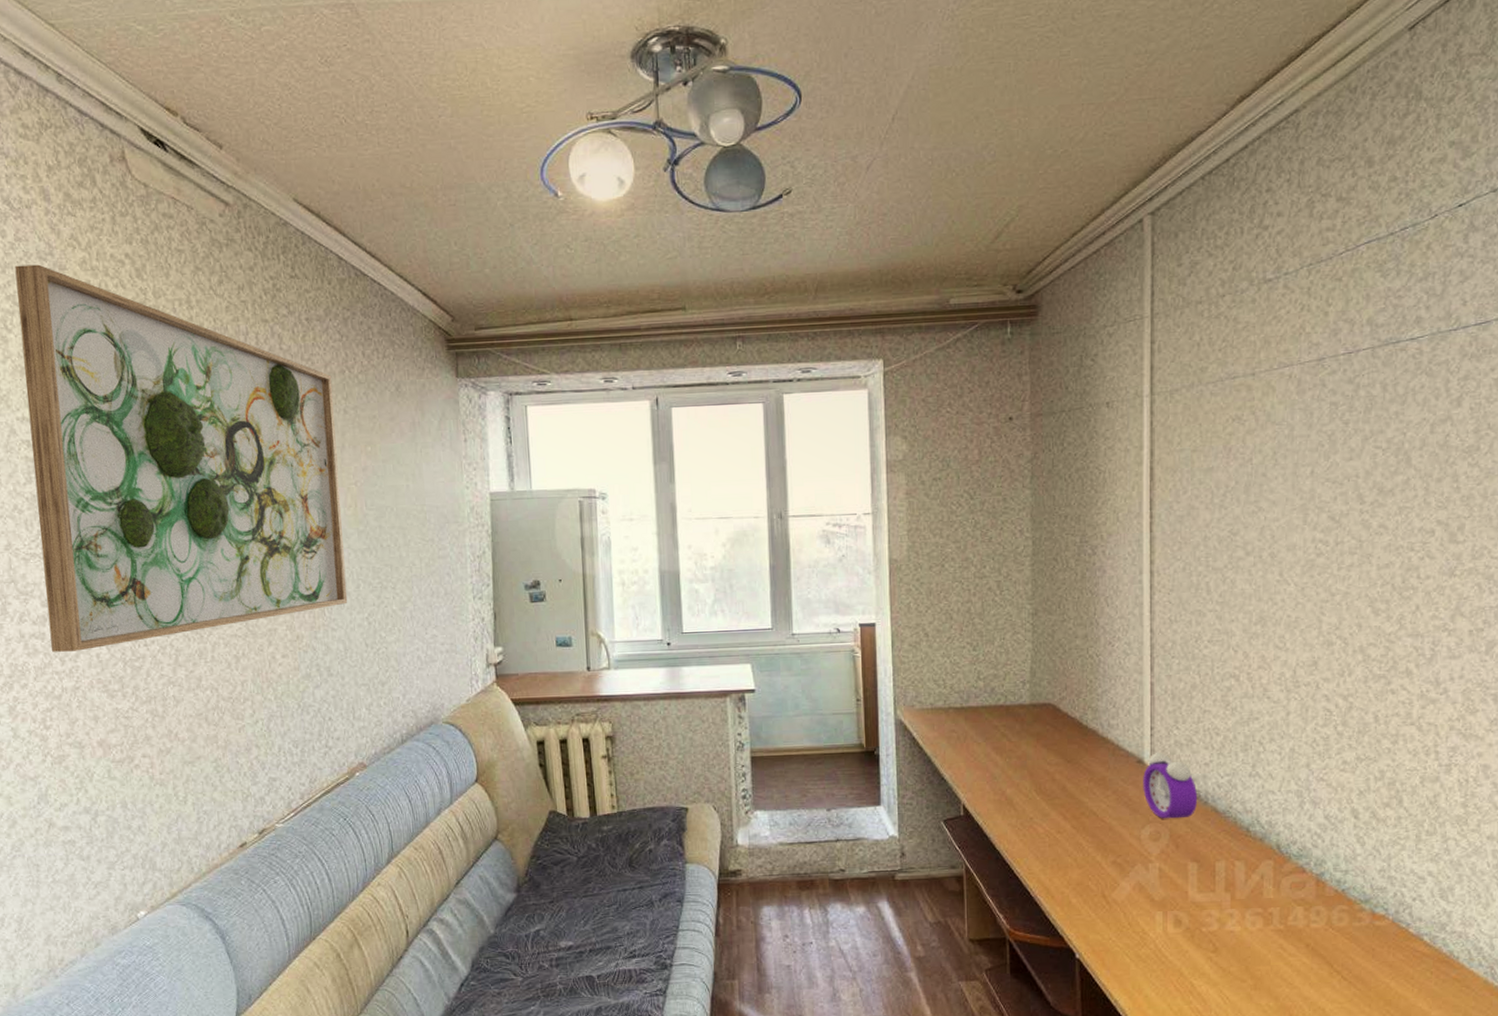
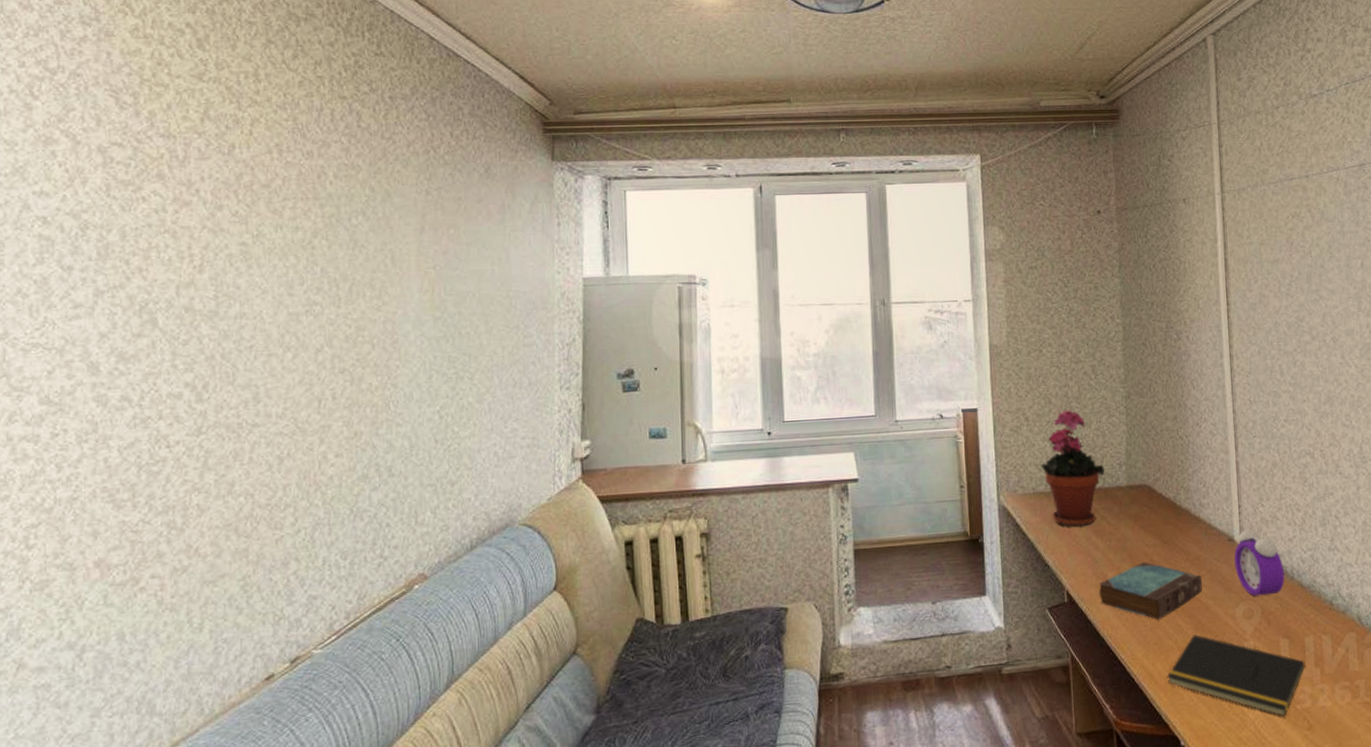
wall art: present [15,264,348,652] -> none [46,29,417,457]
potted plant: none [940,625,1008,744] -> present [1041,409,1105,527]
book: none [997,779,1106,838] -> present [1099,561,1202,620]
notepad: none [1064,853,1214,938] -> present [1167,634,1305,717]

